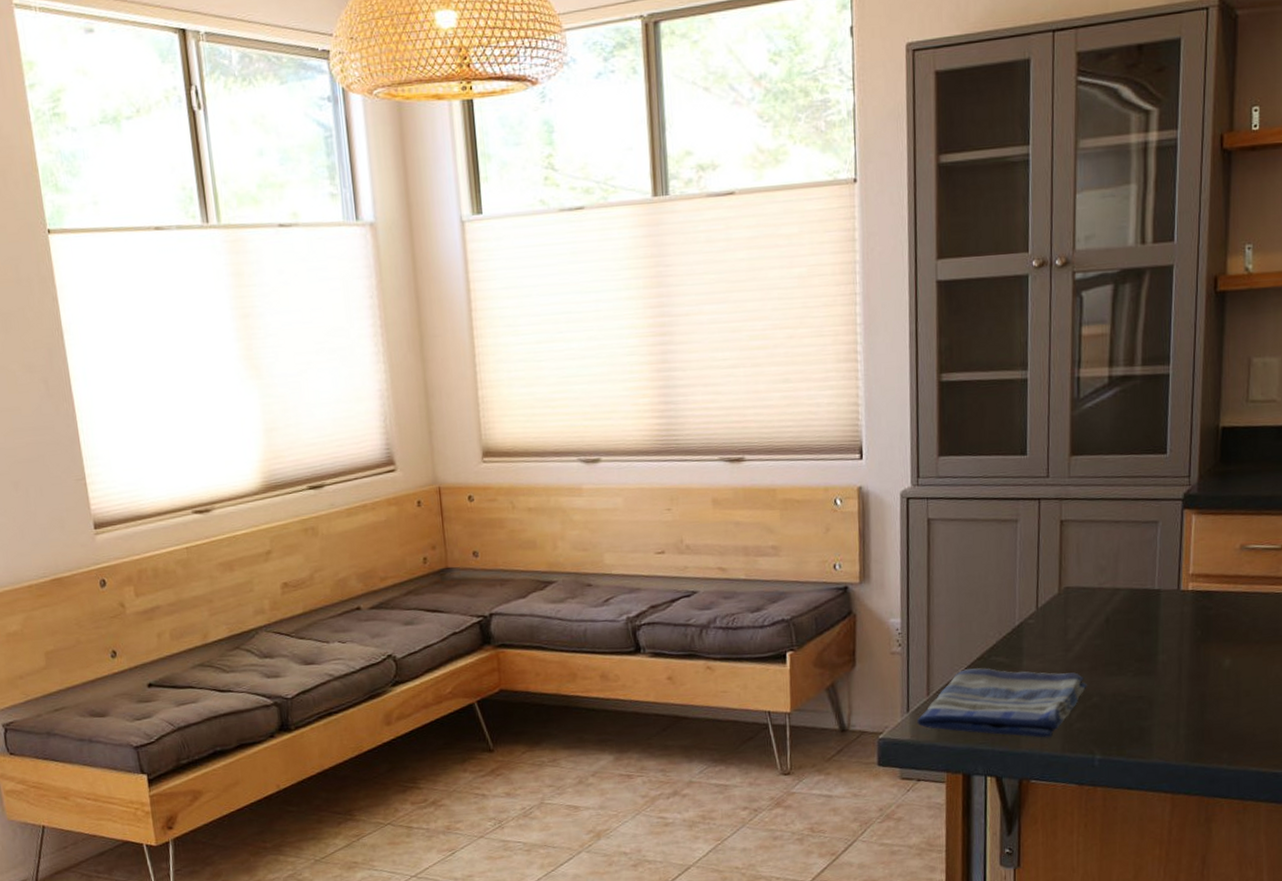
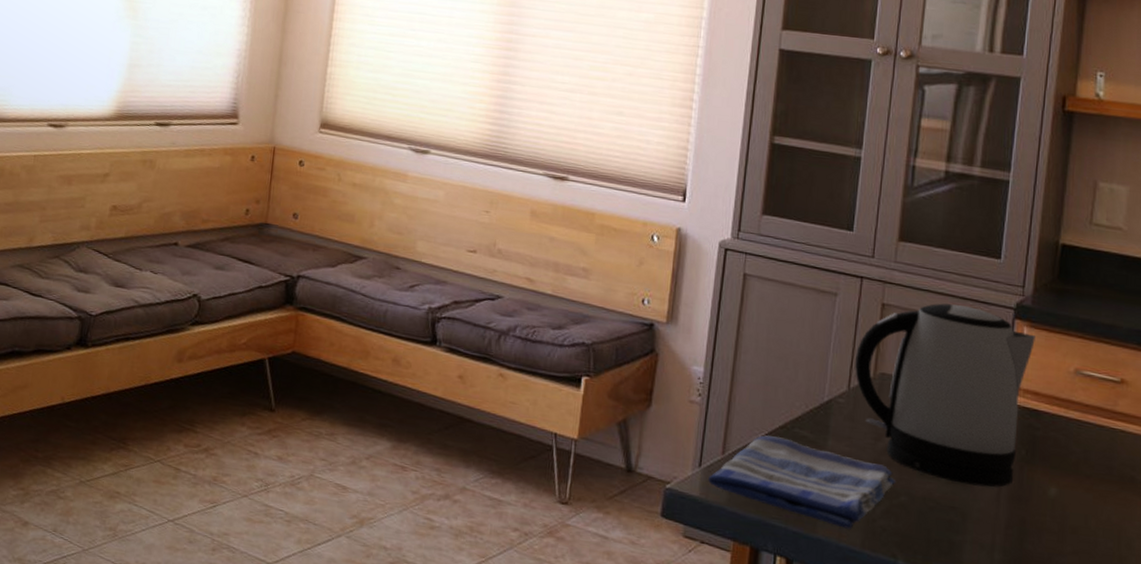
kettle: none [1041,506,1203,674] -> present [855,303,1035,487]

